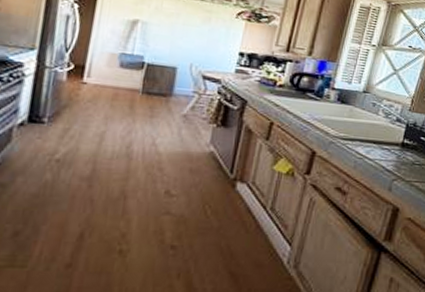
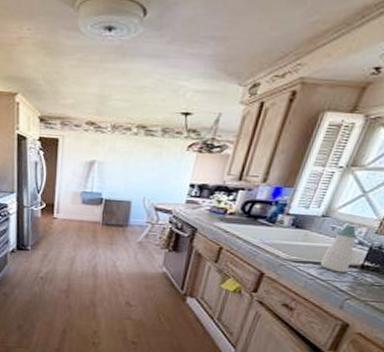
soap bottle: none [366,101,398,151] -> present [320,224,363,273]

